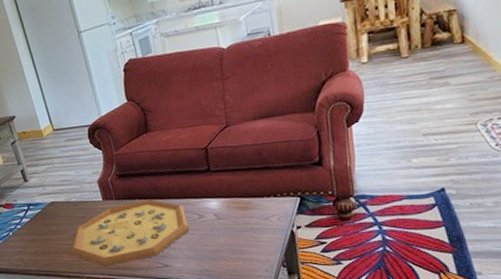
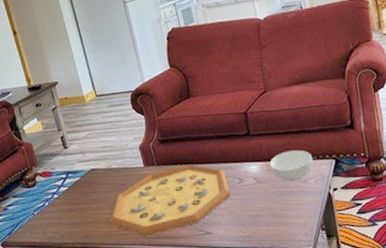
cereal bowl: none [230,187,277,219] -> present [270,150,314,182]

